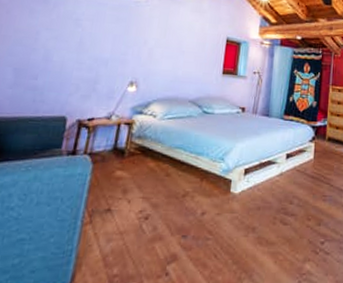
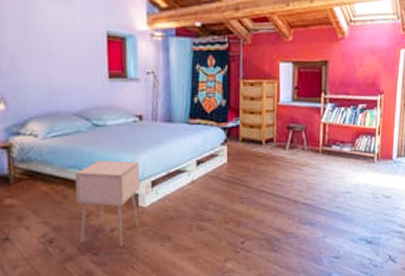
nightstand: none [172,144,236,232] -> present [75,160,140,247]

